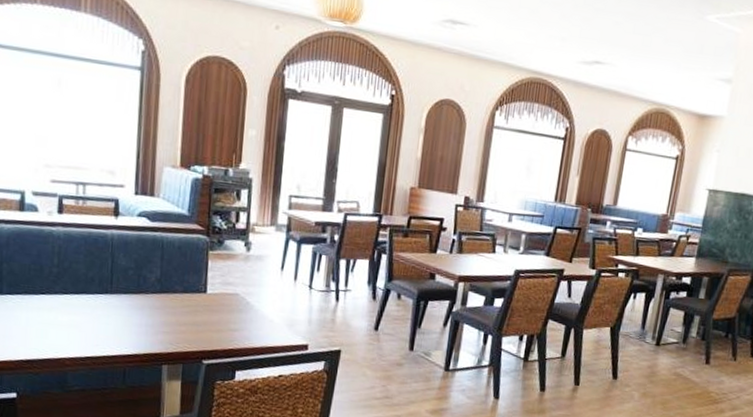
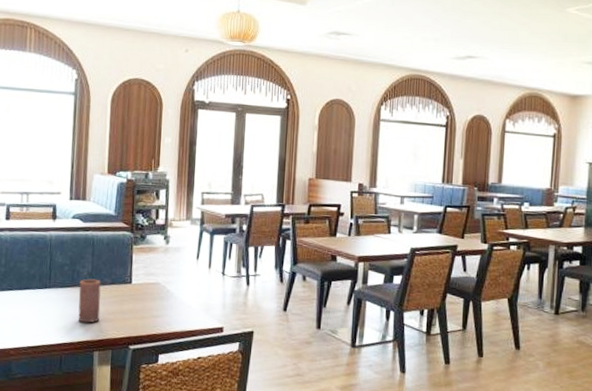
candle: none [144,285,172,334] -> present [78,278,101,323]

